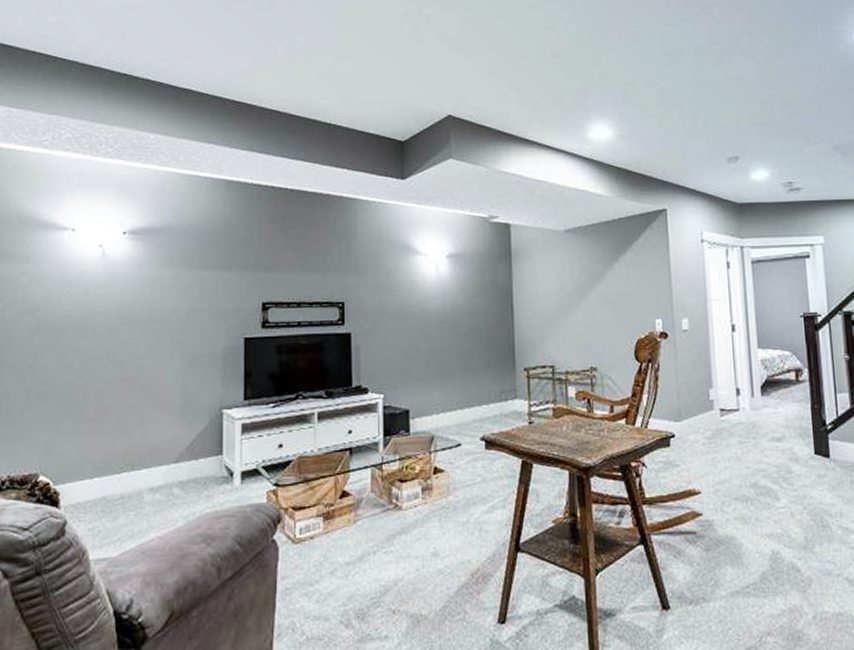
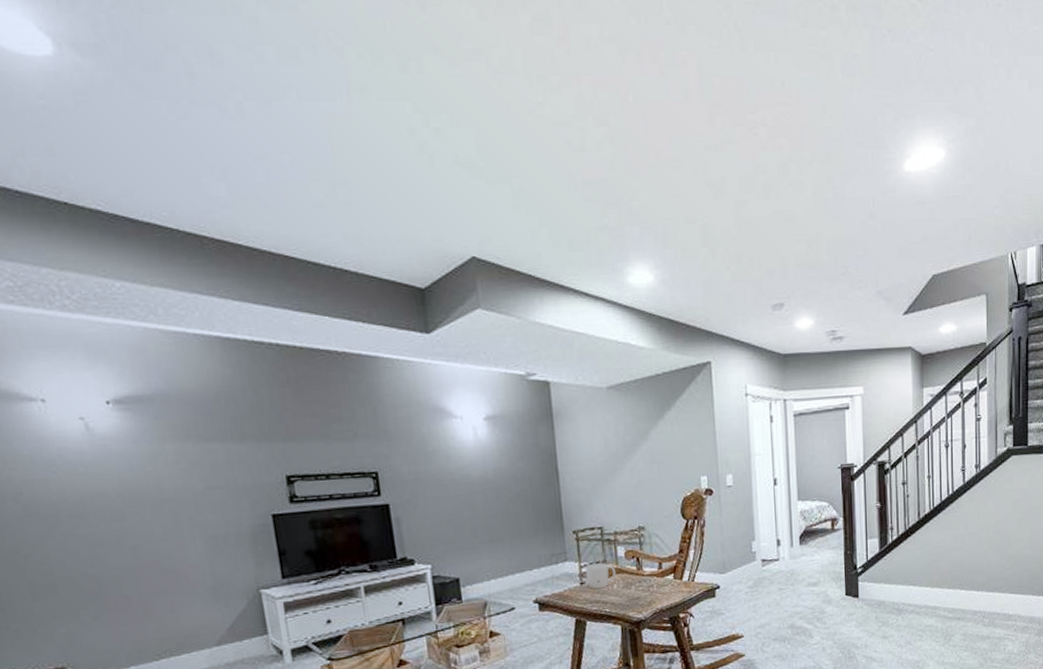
mug: none [534,403,566,430] -> present [585,563,617,590]

